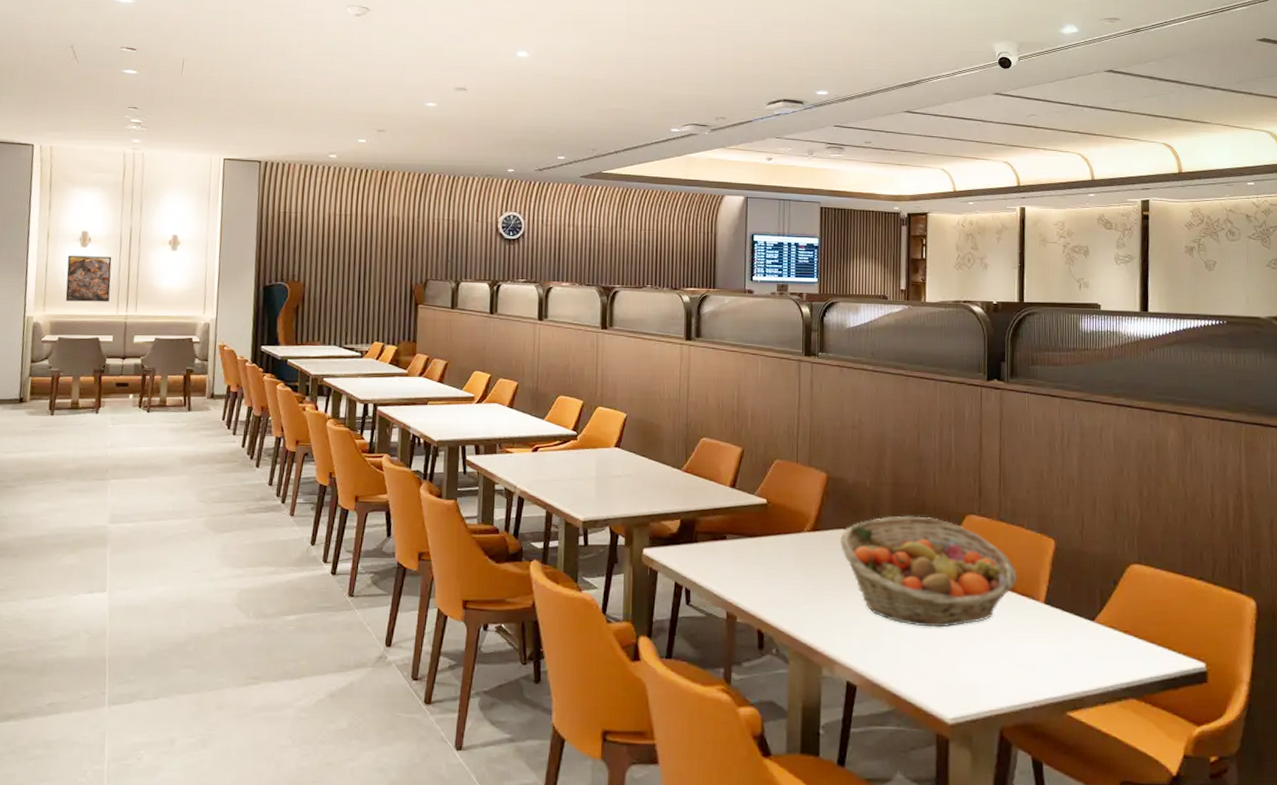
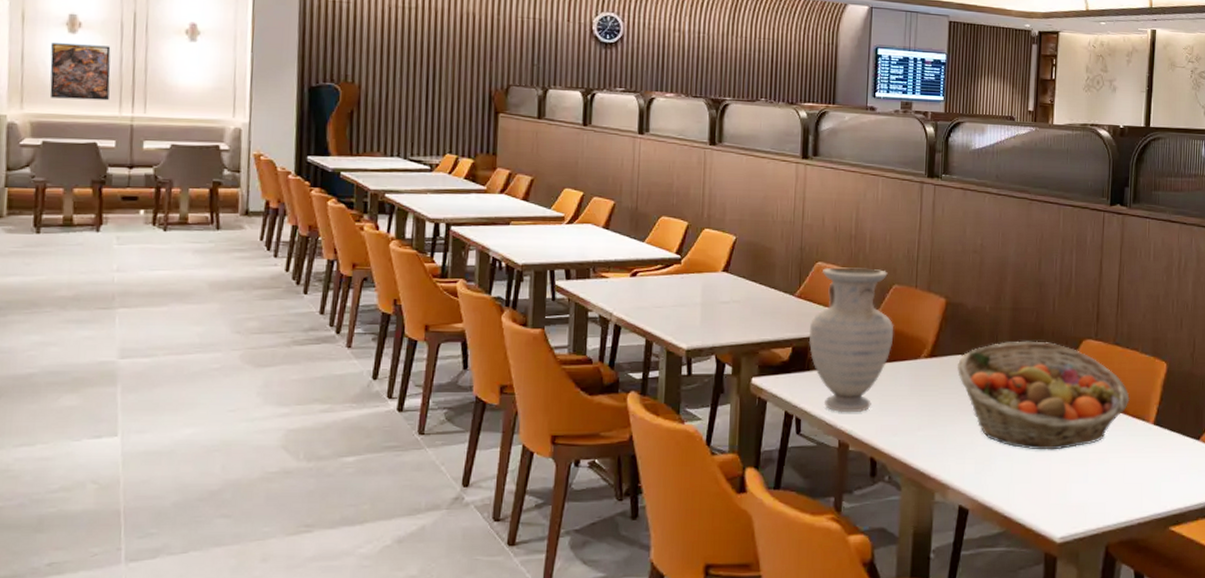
vase: none [695,442,777,585] -> present [808,267,894,413]

